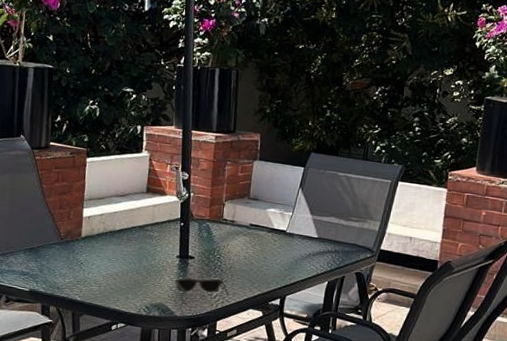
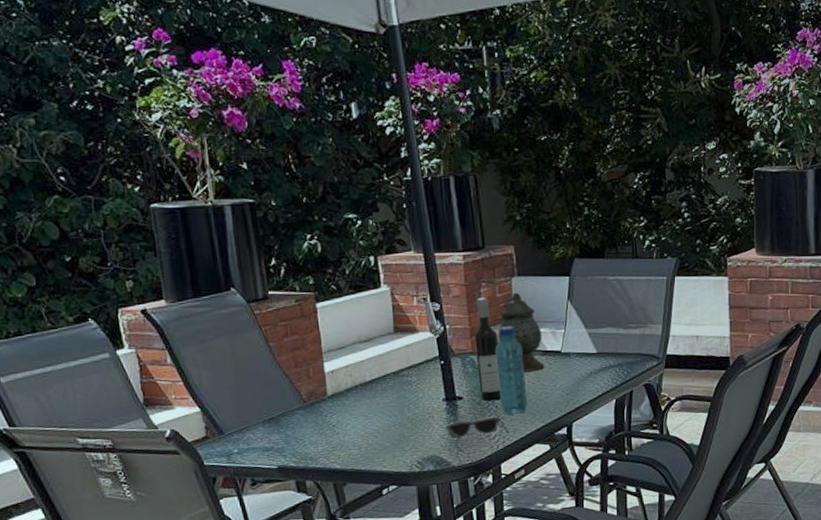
bottle: none [209,174,234,265] -> present [474,297,502,401]
water bottle: none [226,202,253,280] -> present [495,326,528,415]
lantern: none [233,174,272,245] -> present [498,292,545,373]

